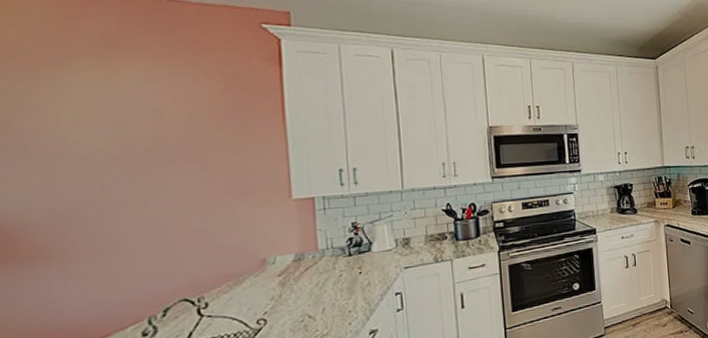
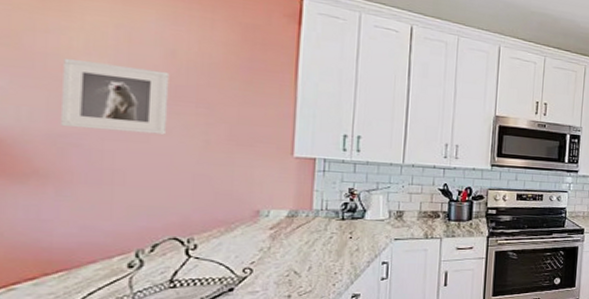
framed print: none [54,133,164,204] -> present [59,57,170,135]

